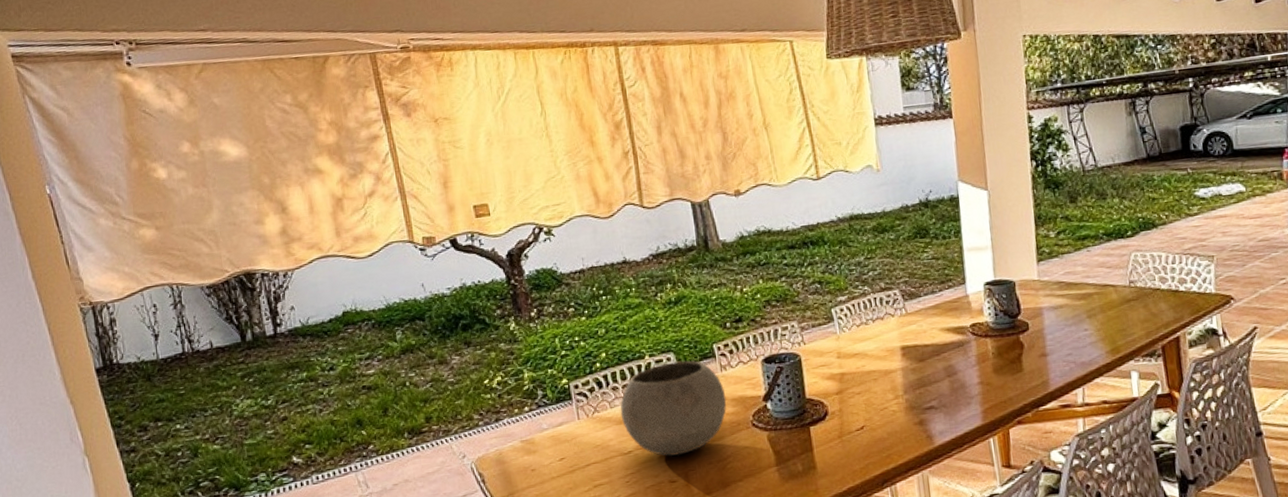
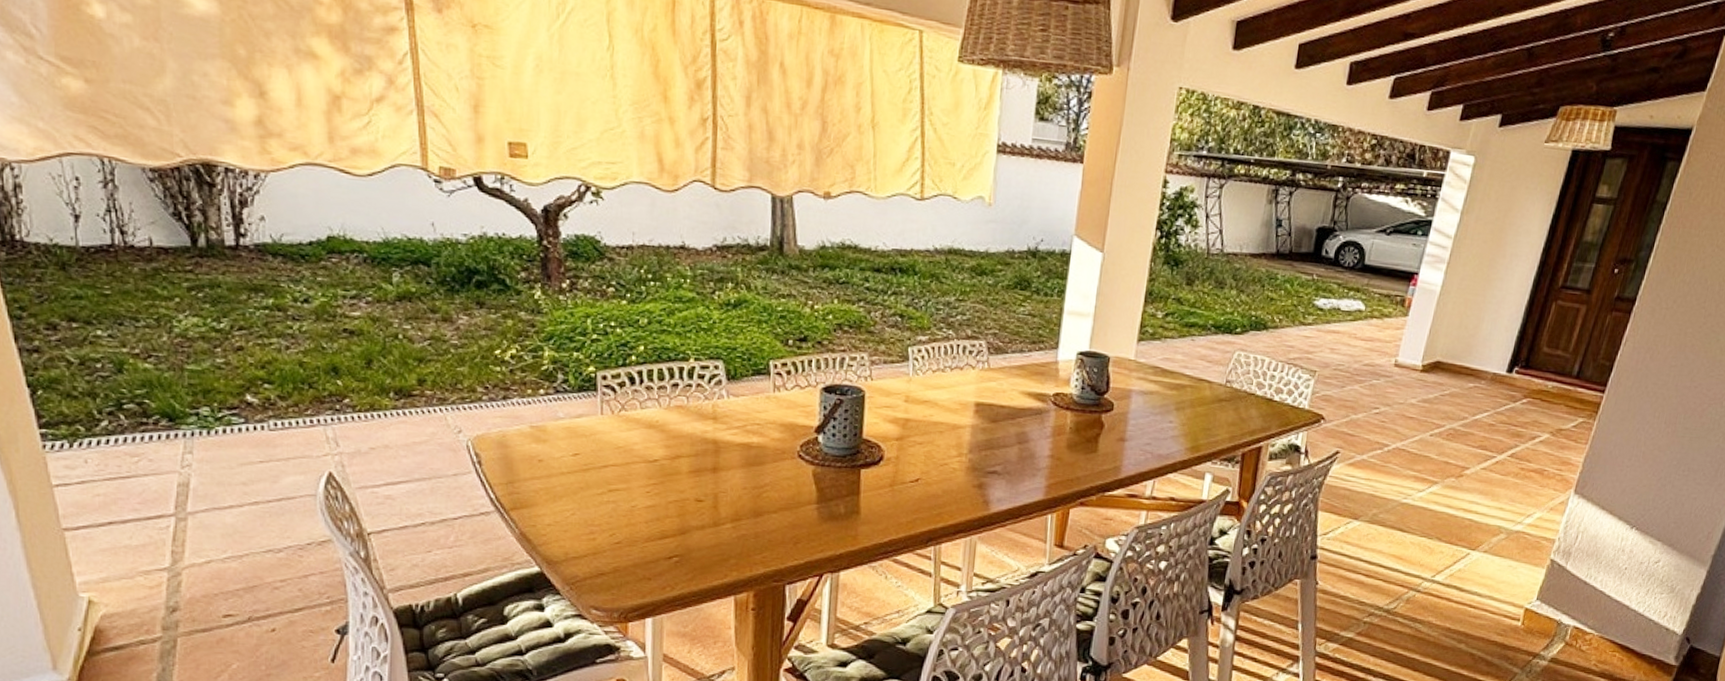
bowl: present [620,360,727,456] -> none [651,371,775,474]

